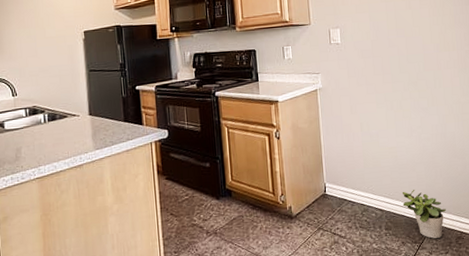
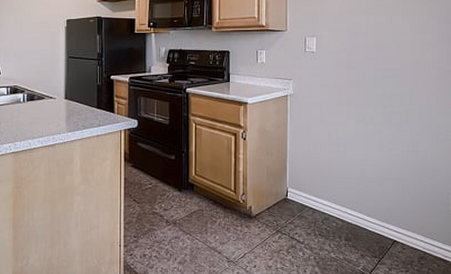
potted plant: present [402,190,447,239] -> none [365,204,411,256]

